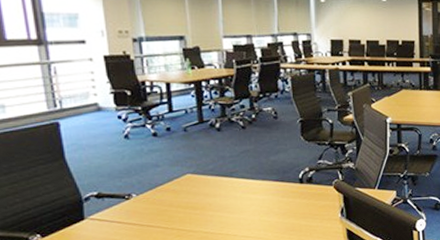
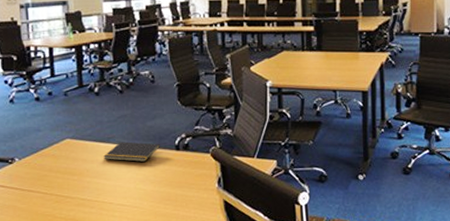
notepad: none [226,176,284,195] -> present [104,142,160,162]

